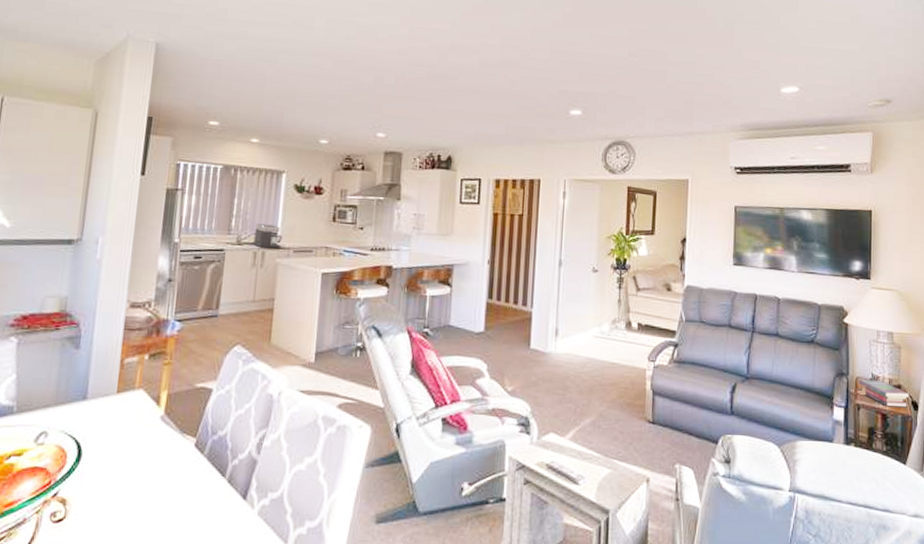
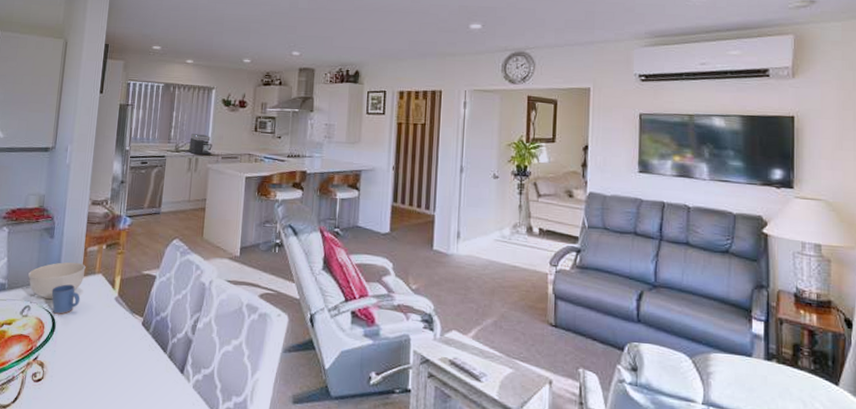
bowl: none [44,376,123,423] -> present [27,261,86,300]
mug: none [76,403,115,440] -> present [51,284,80,314]
books: present [859,379,909,408] -> none [781,293,842,325]

